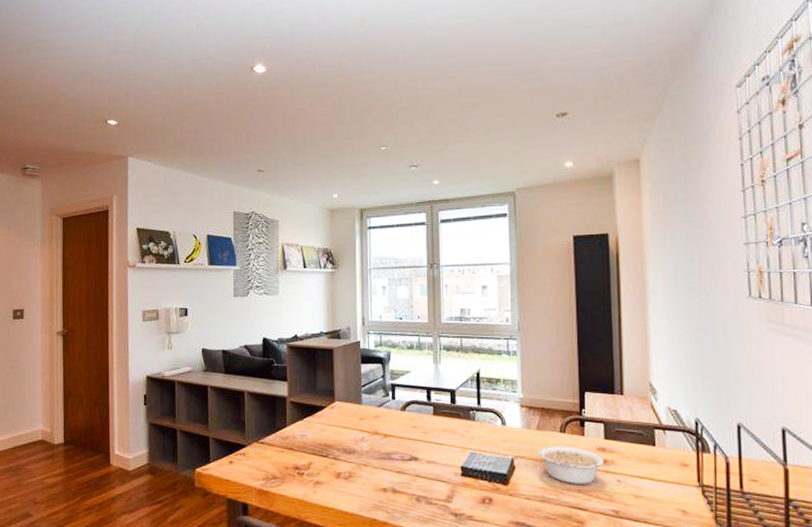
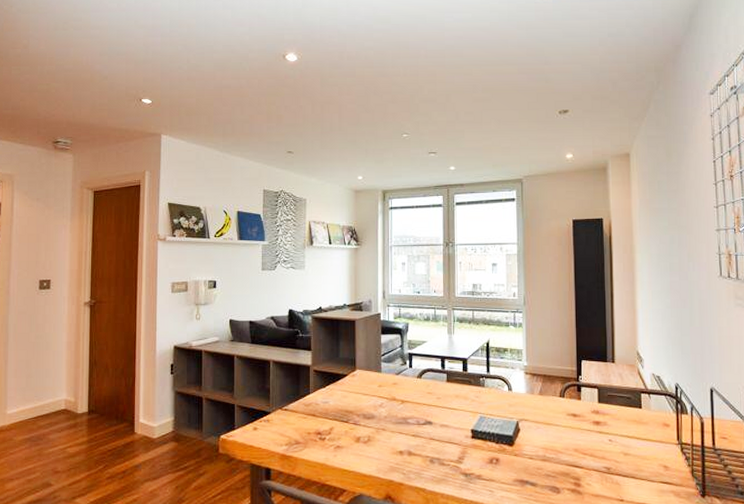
legume: present [537,446,611,484] -> none [540,409,604,444]

